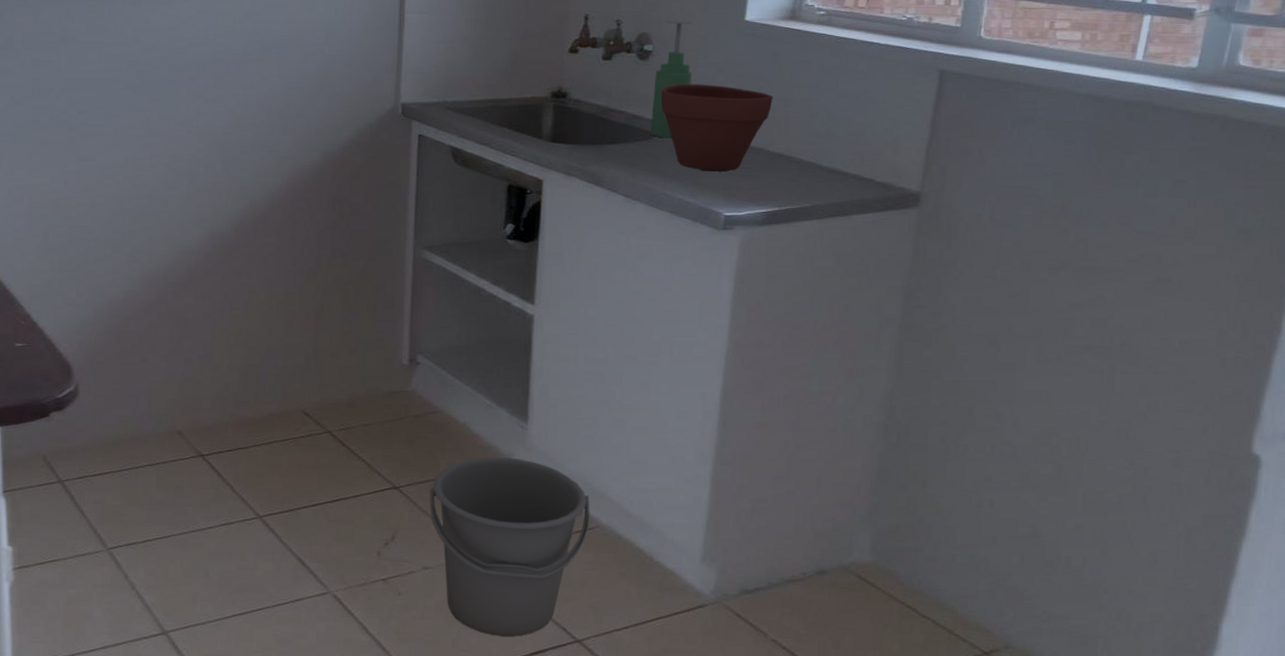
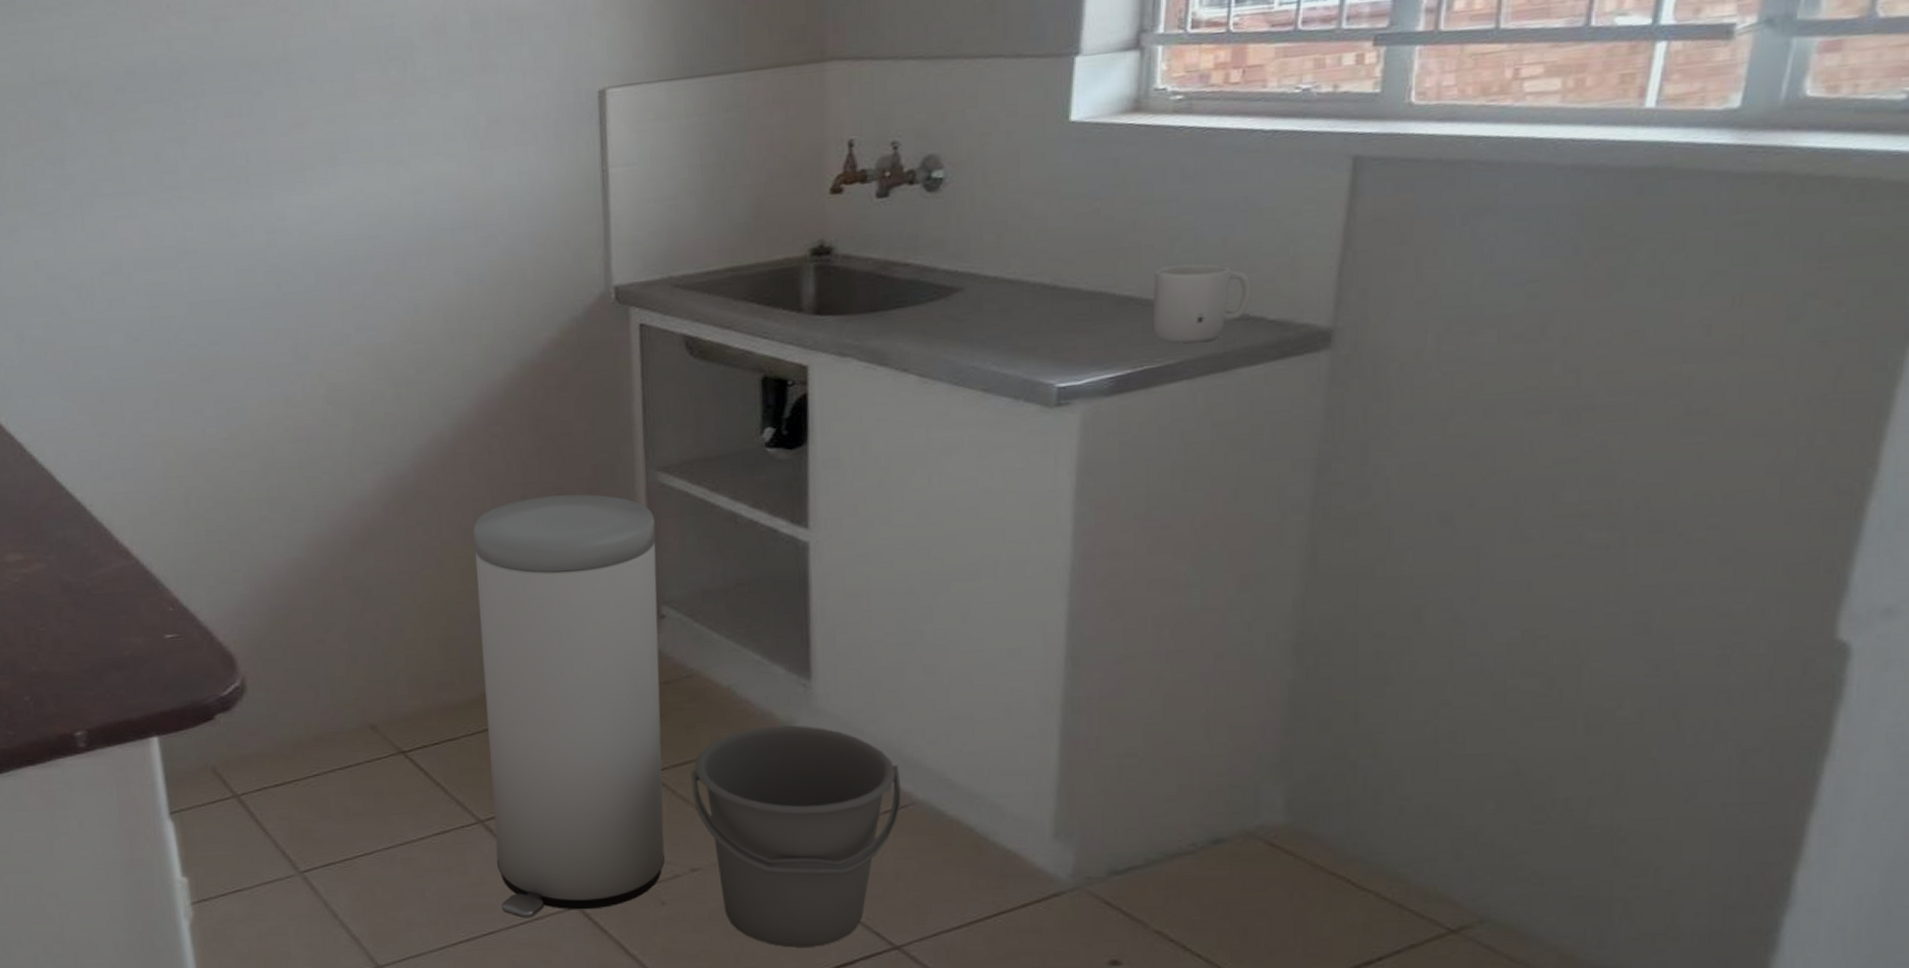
pedal bin: none [269,260,418,599] -> present [473,494,665,919]
soap dispenser: present [650,20,693,138] -> none [947,130,1001,293]
ceramic pot: present [660,83,773,172] -> none [958,213,1116,331]
mug: none [795,133,866,193] -> present [1152,263,1251,343]

